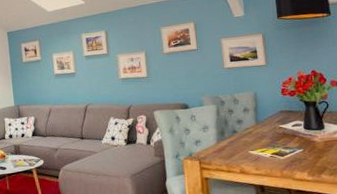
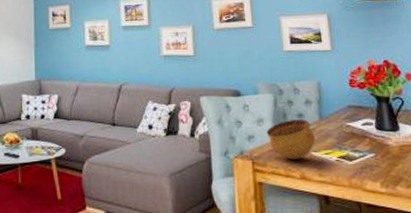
bowl: none [210,124,252,158] -> present [266,119,315,160]

